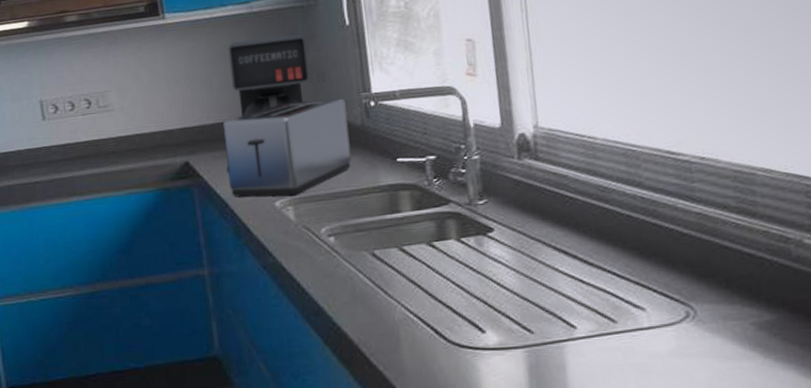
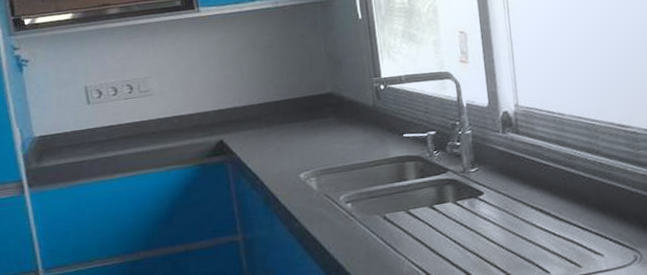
toaster: present [222,98,352,197] -> none [253,82,365,170]
coffee maker: present [228,34,311,116] -> none [256,26,329,99]

